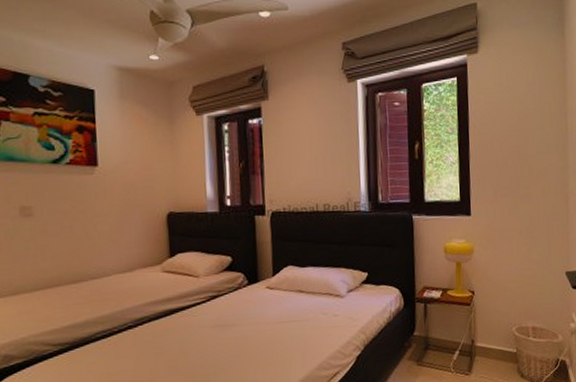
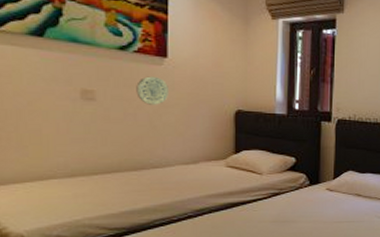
decorative plate: none [70,186,101,216] -> present [136,76,168,105]

